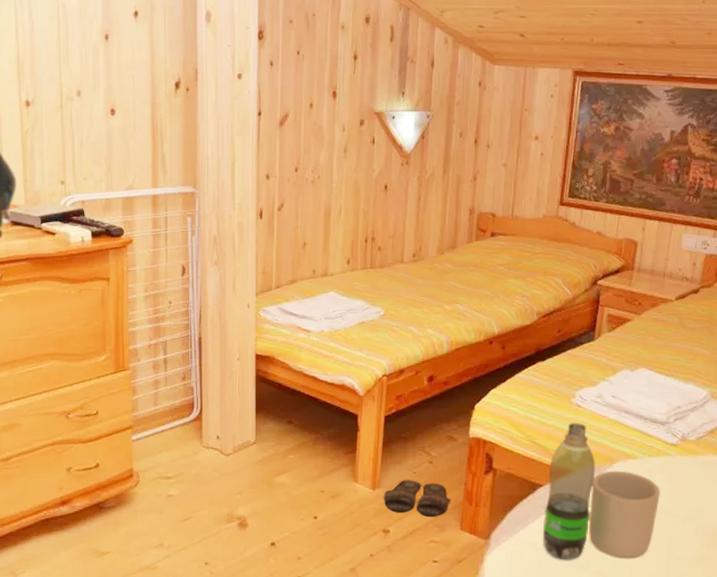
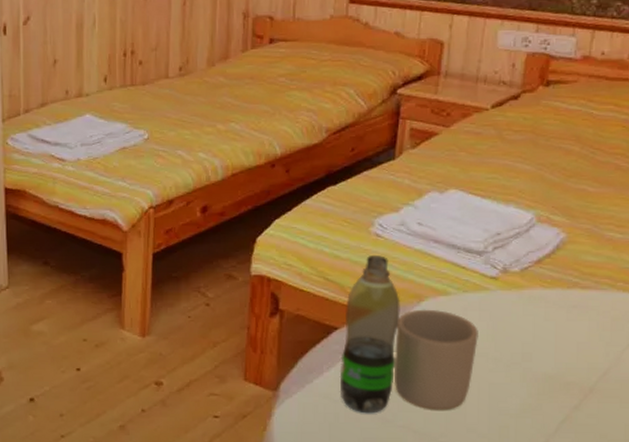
slippers: present [384,480,451,517] -> none [155,325,232,366]

